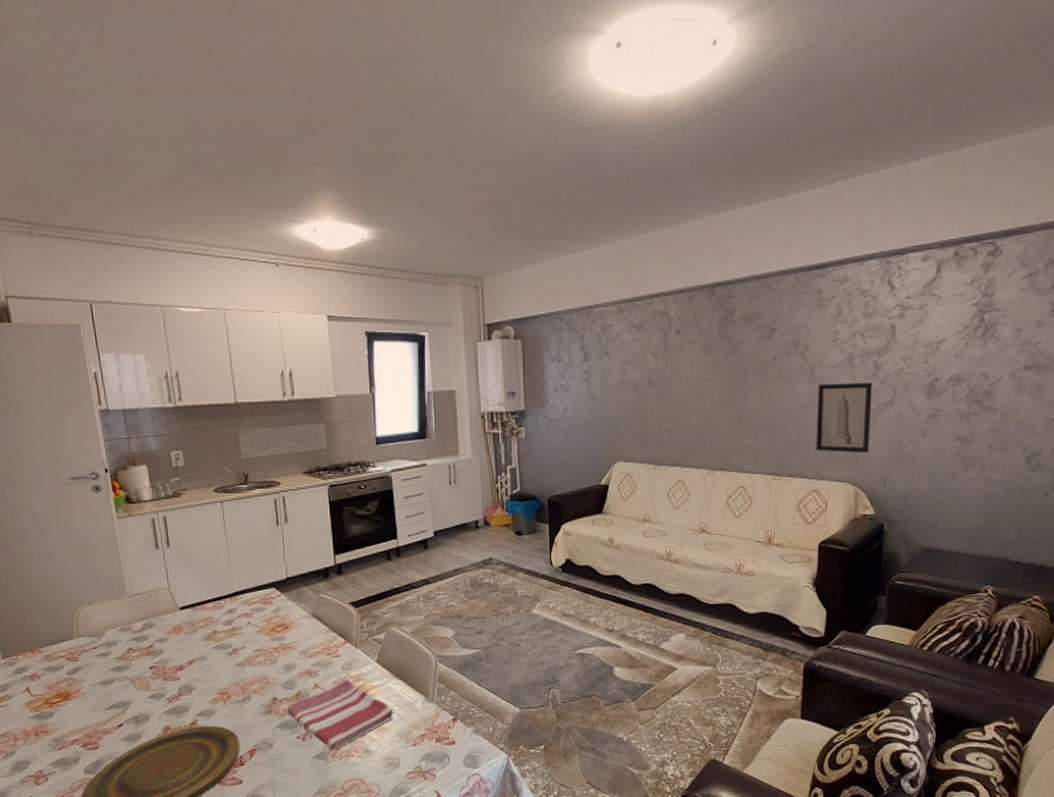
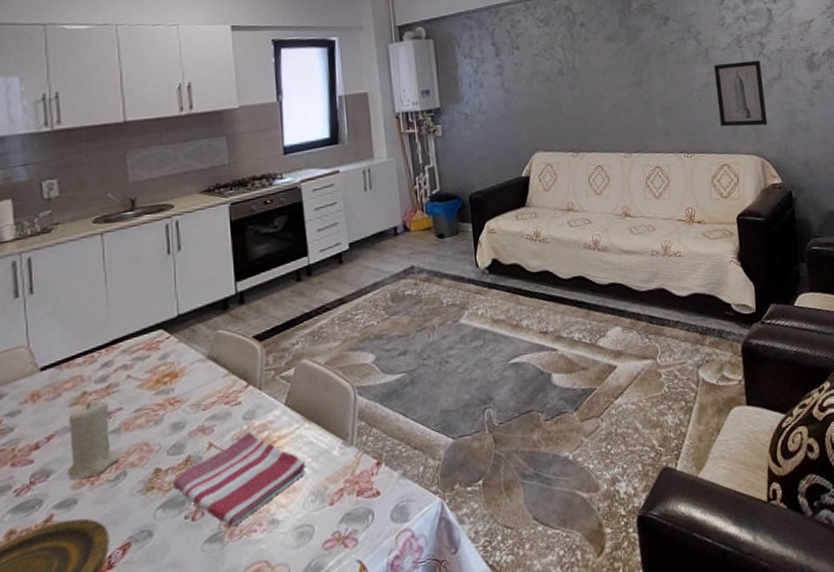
candle: none [204,639,245,697] -> present [68,400,119,481]

